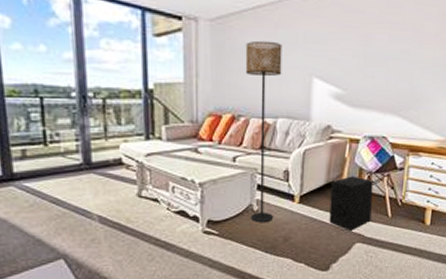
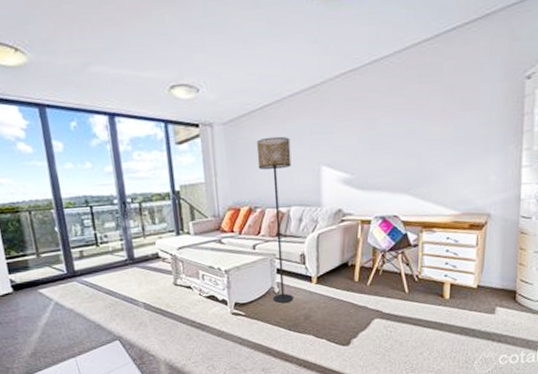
speaker: present [329,176,373,232] -> none [346,255,388,308]

